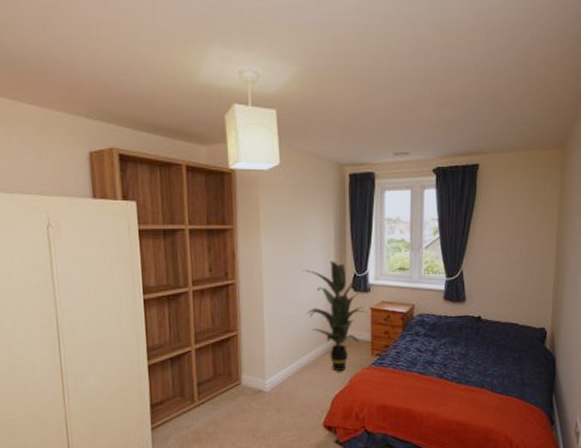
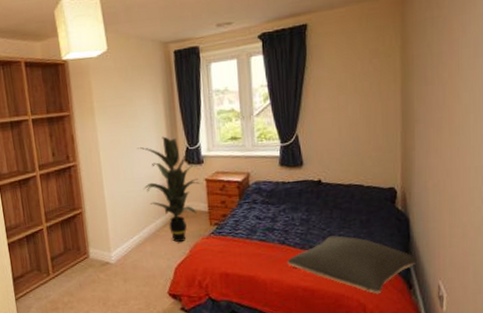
pillow: none [444,371,560,430] -> present [287,236,417,295]

